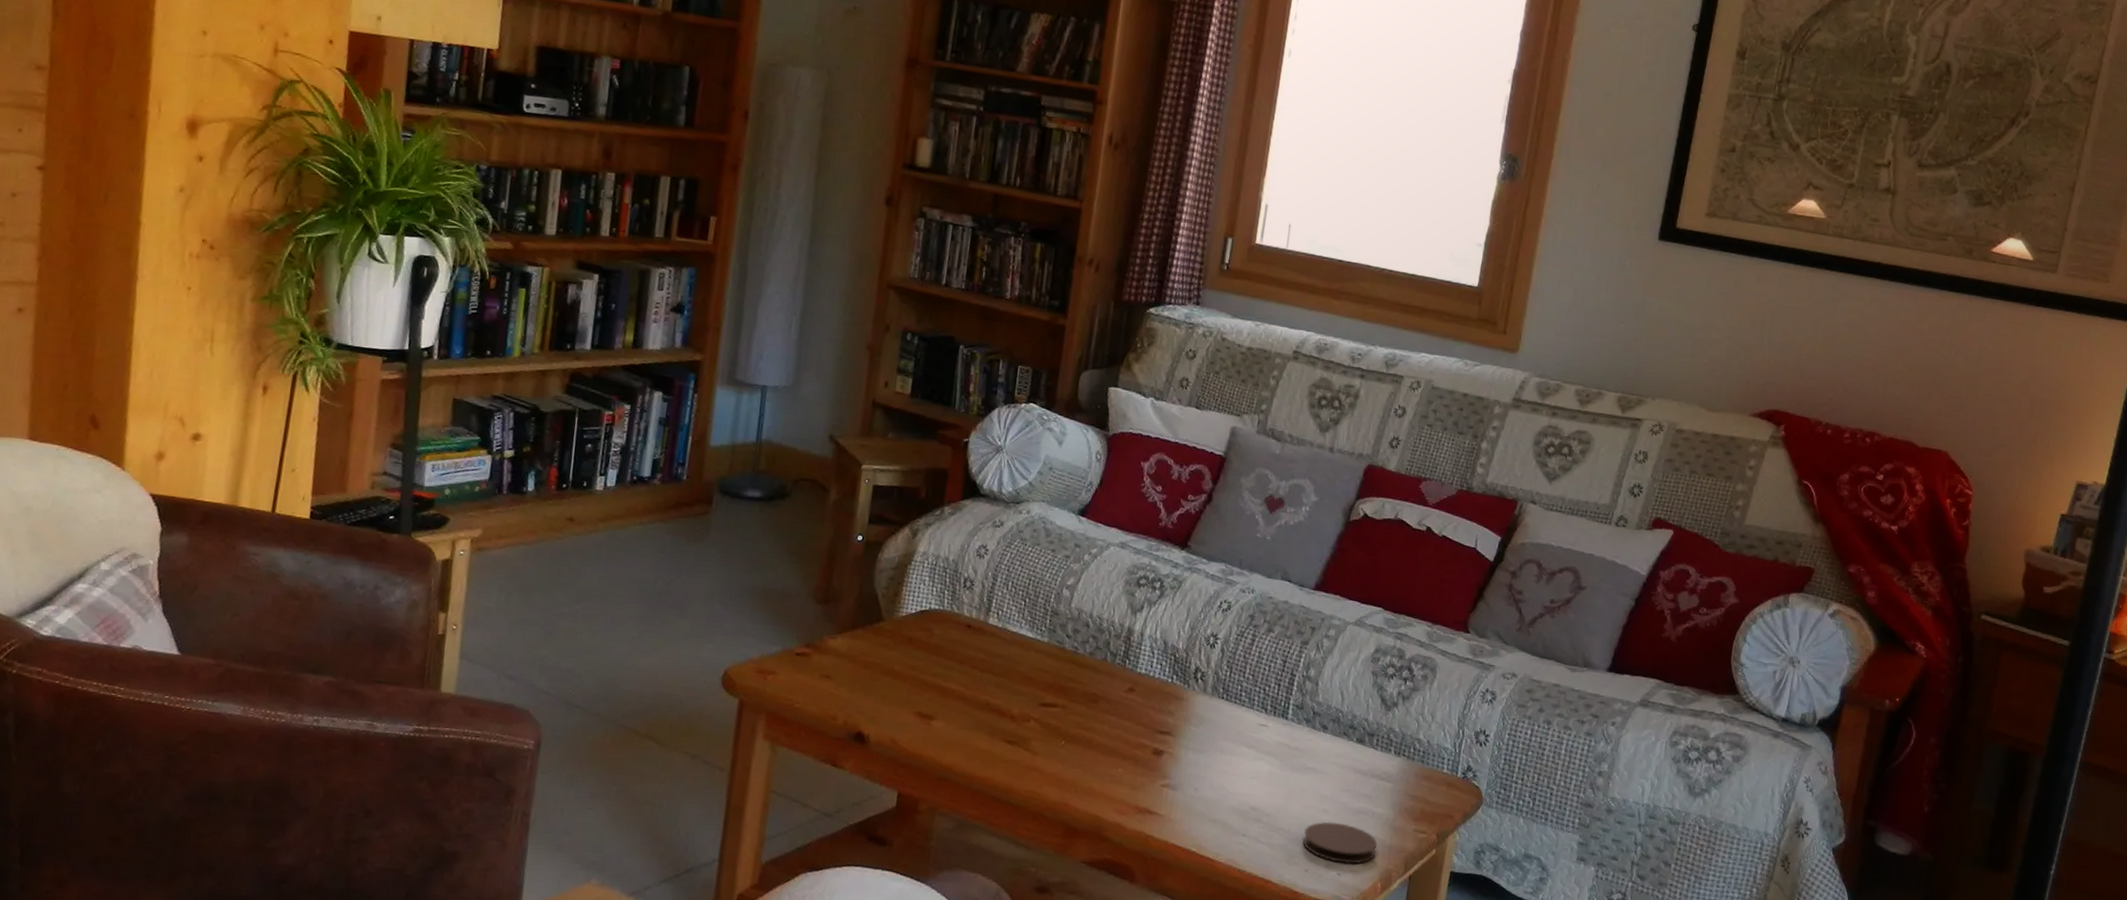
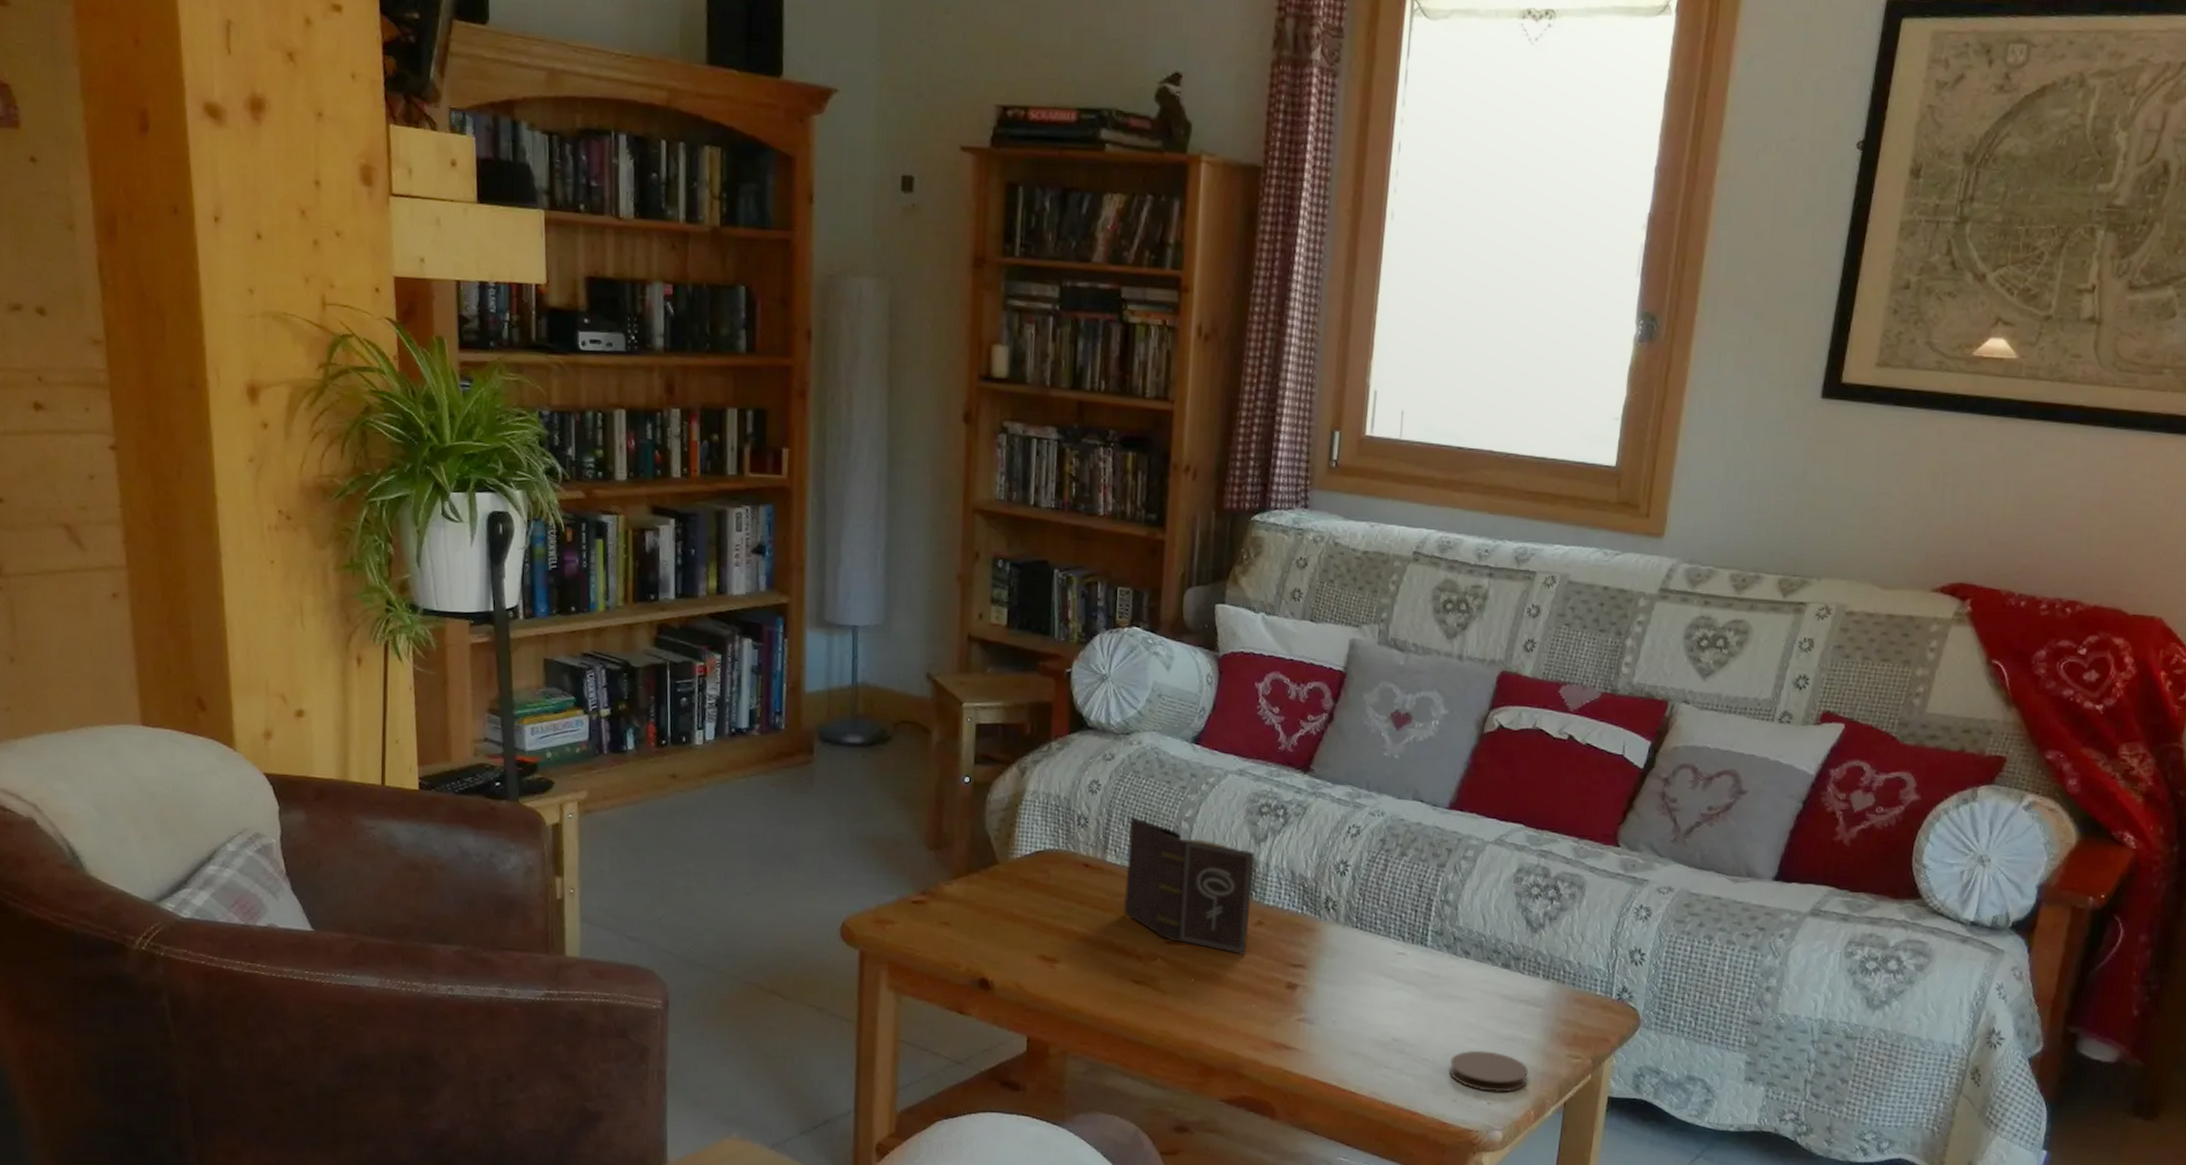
book: none [1001,581,1131,720] -> present [1123,816,1255,955]

